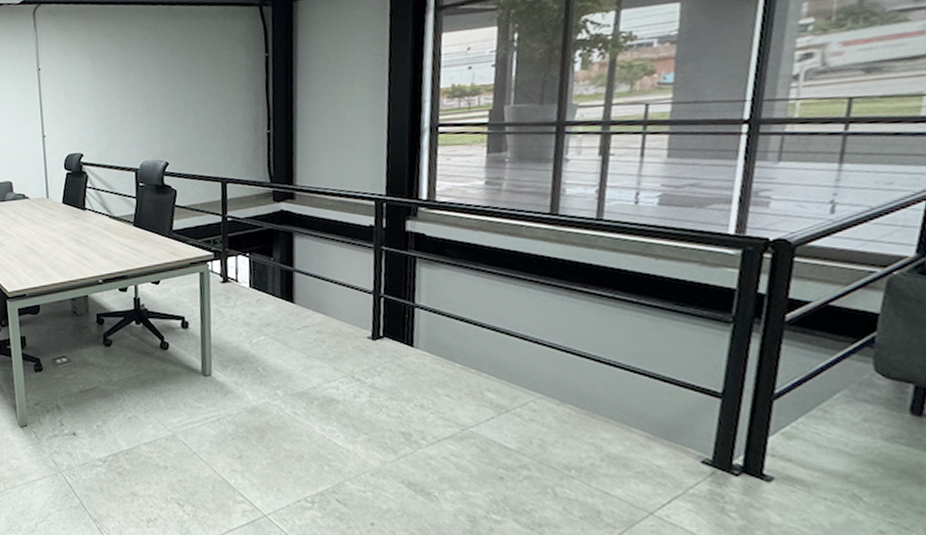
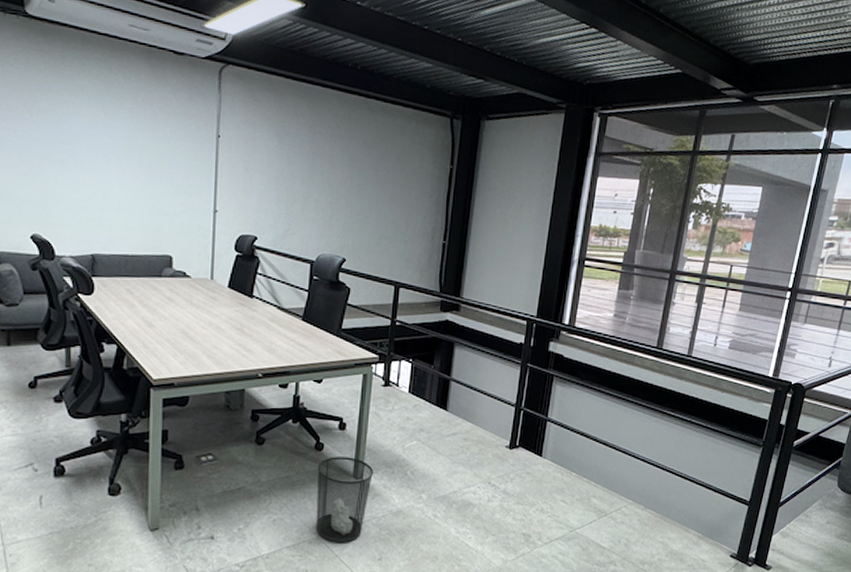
waste bin: none [164,355,223,441] -> present [315,457,374,543]

